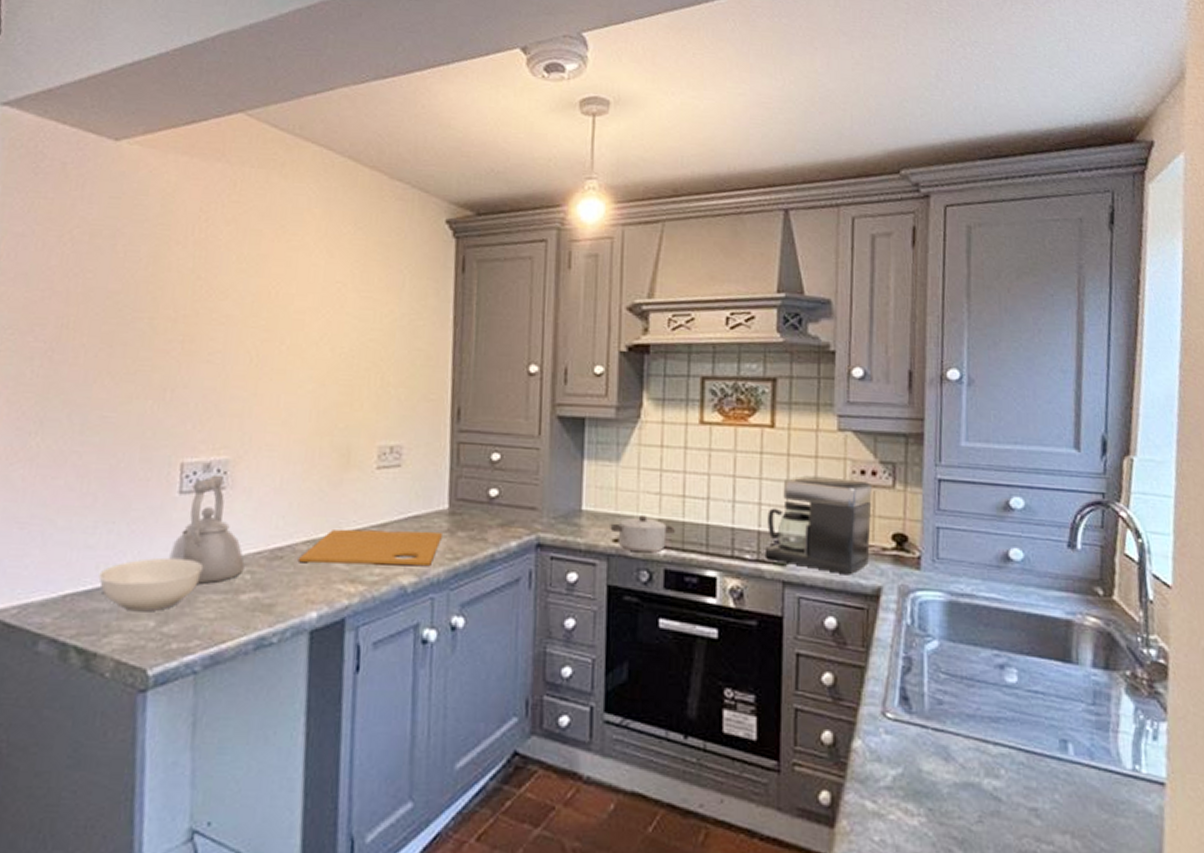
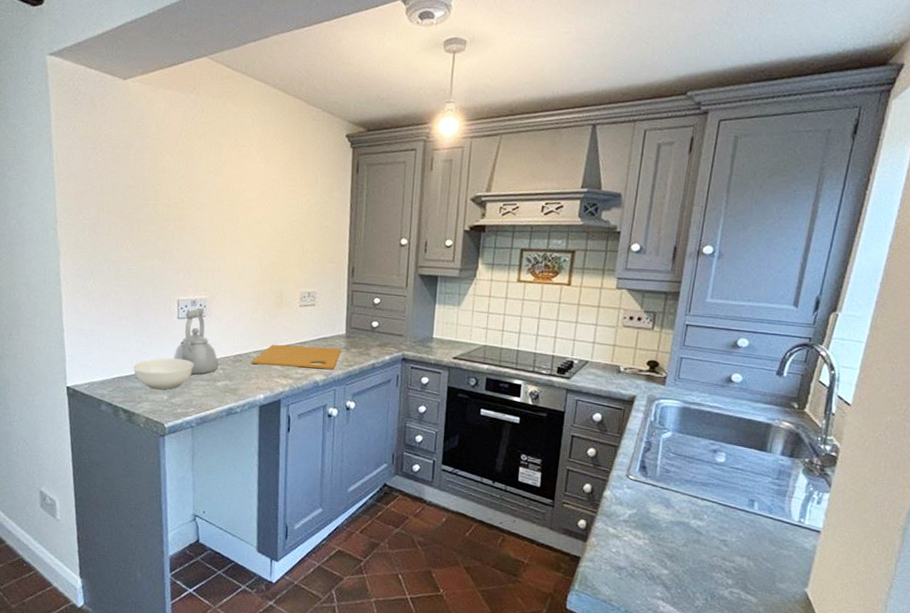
cooking pot: present [610,516,675,553] -> none [451,343,495,367]
coffee maker: present [764,475,872,574] -> none [555,319,637,386]

